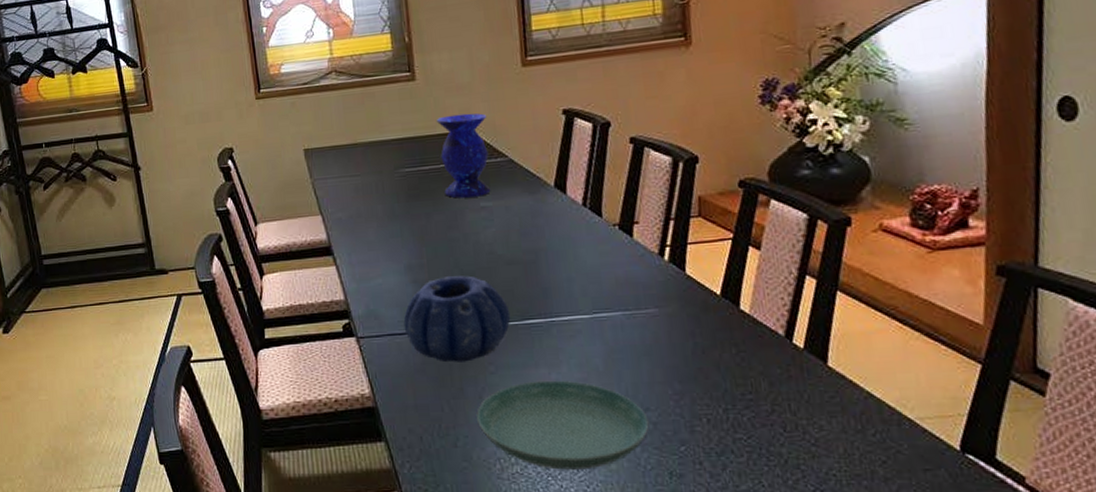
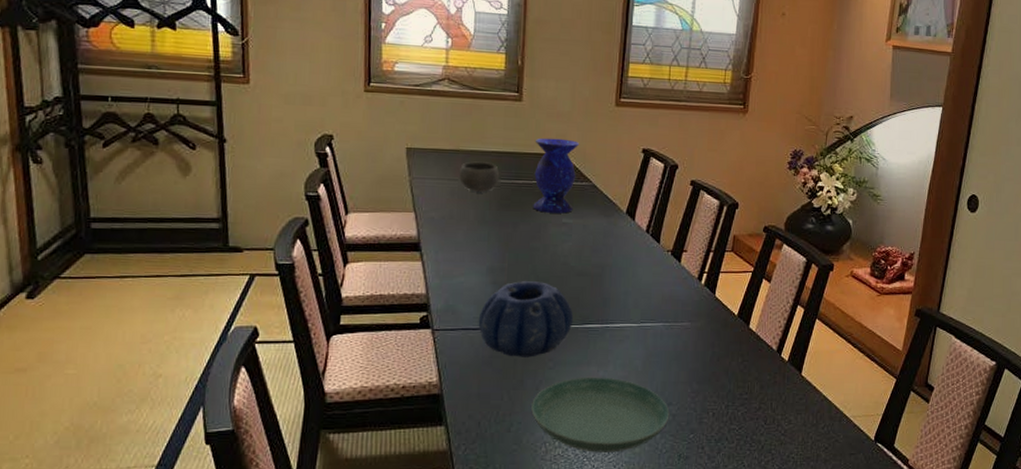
bowl: none [359,151,404,185] -> present [458,161,500,192]

